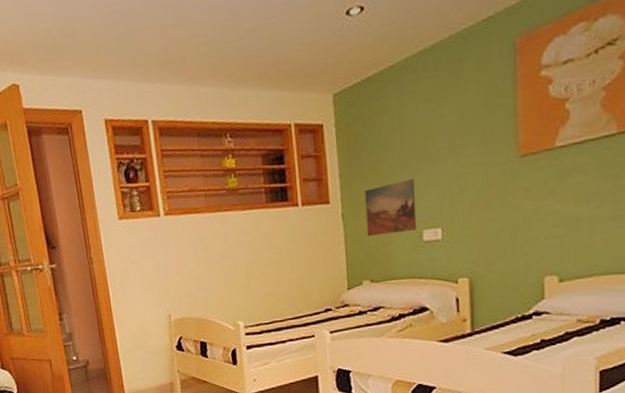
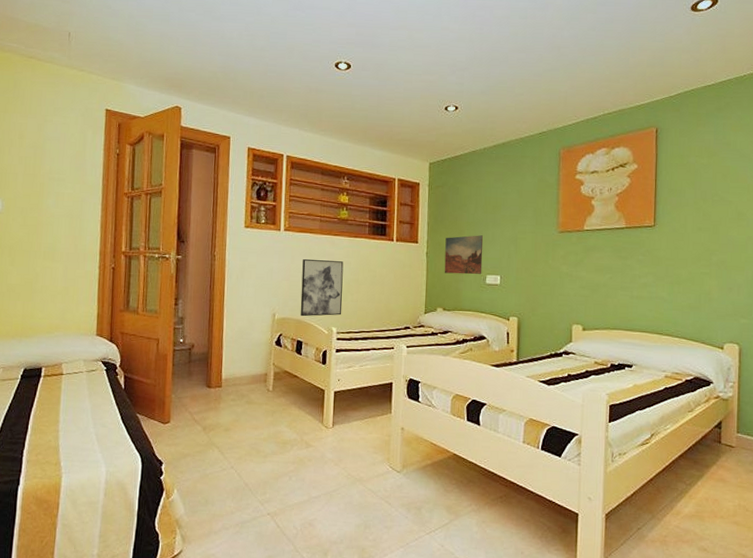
wall art: none [192,241,247,314] -> present [300,259,344,317]

